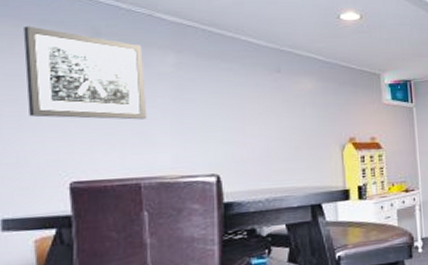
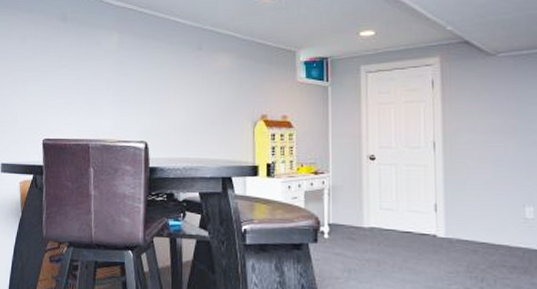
wall art: present [23,25,147,120] -> none [18,14,96,91]

